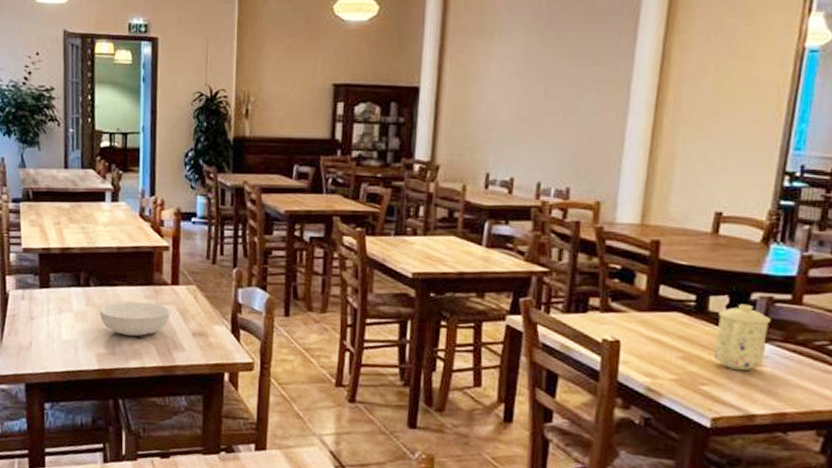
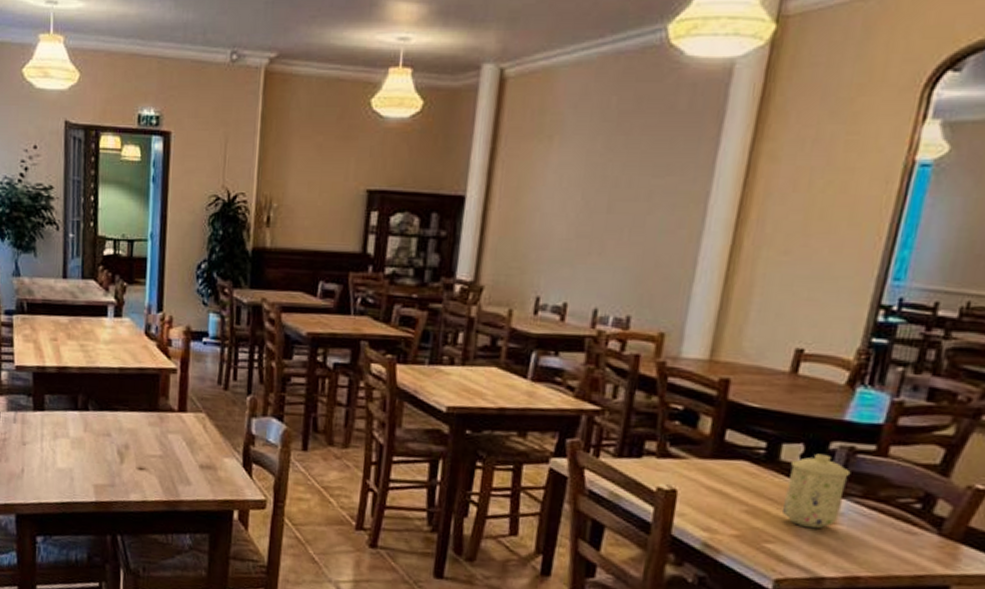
serving bowl: present [99,302,170,337] -> none [98,428,176,467]

